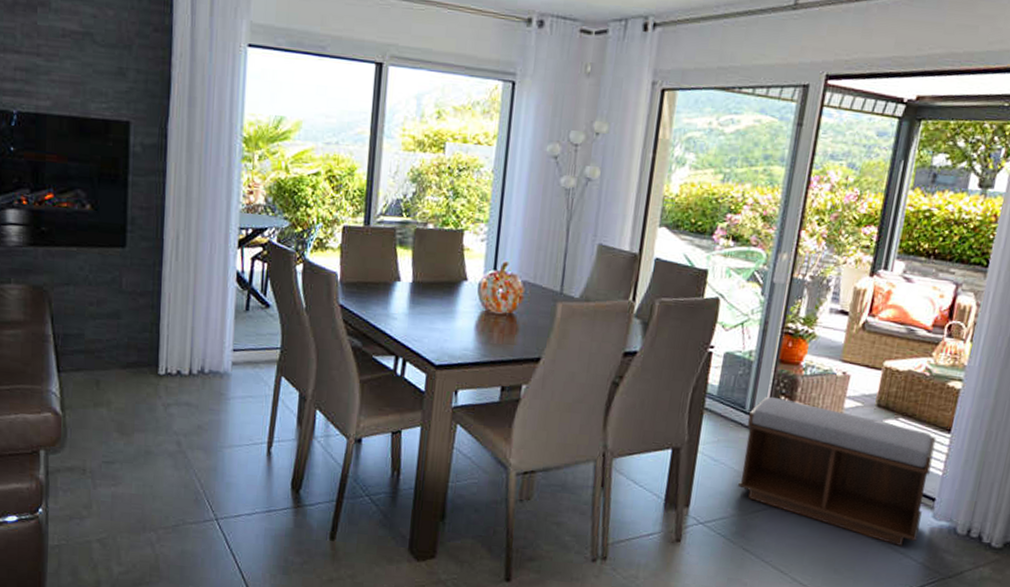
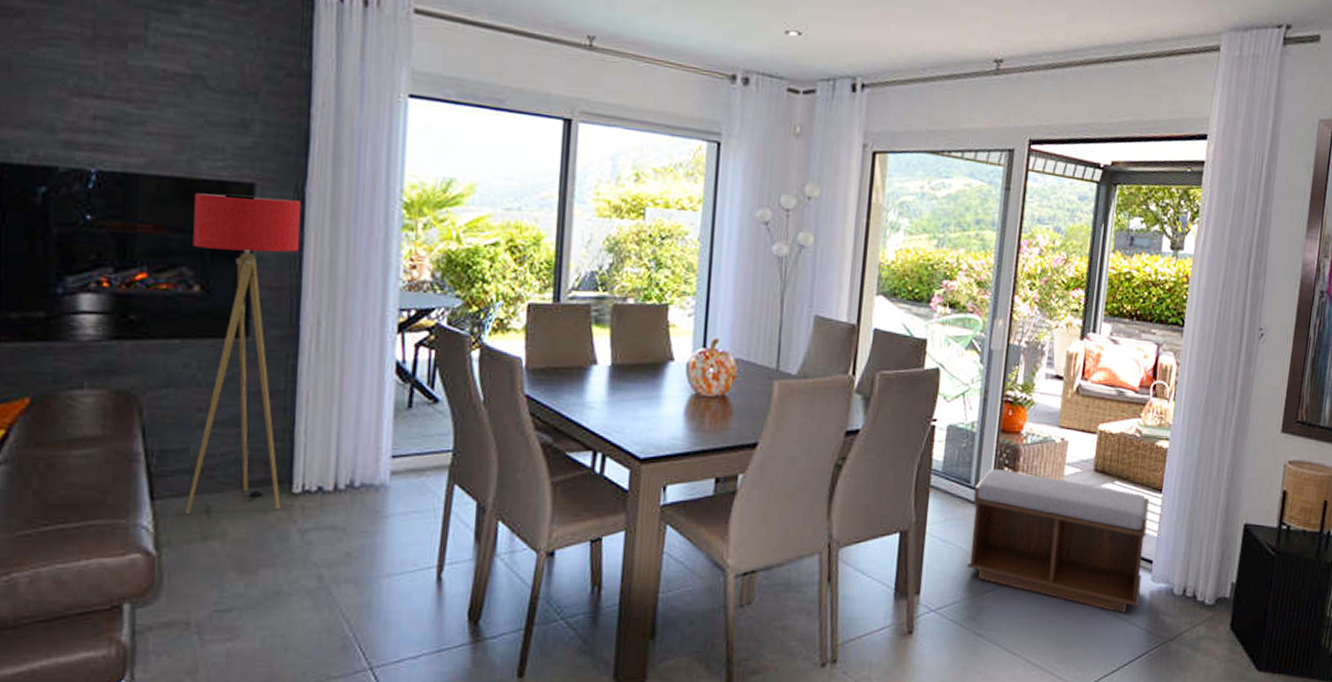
floor lamp: none [82,129,164,387] -> present [186,193,300,516]

